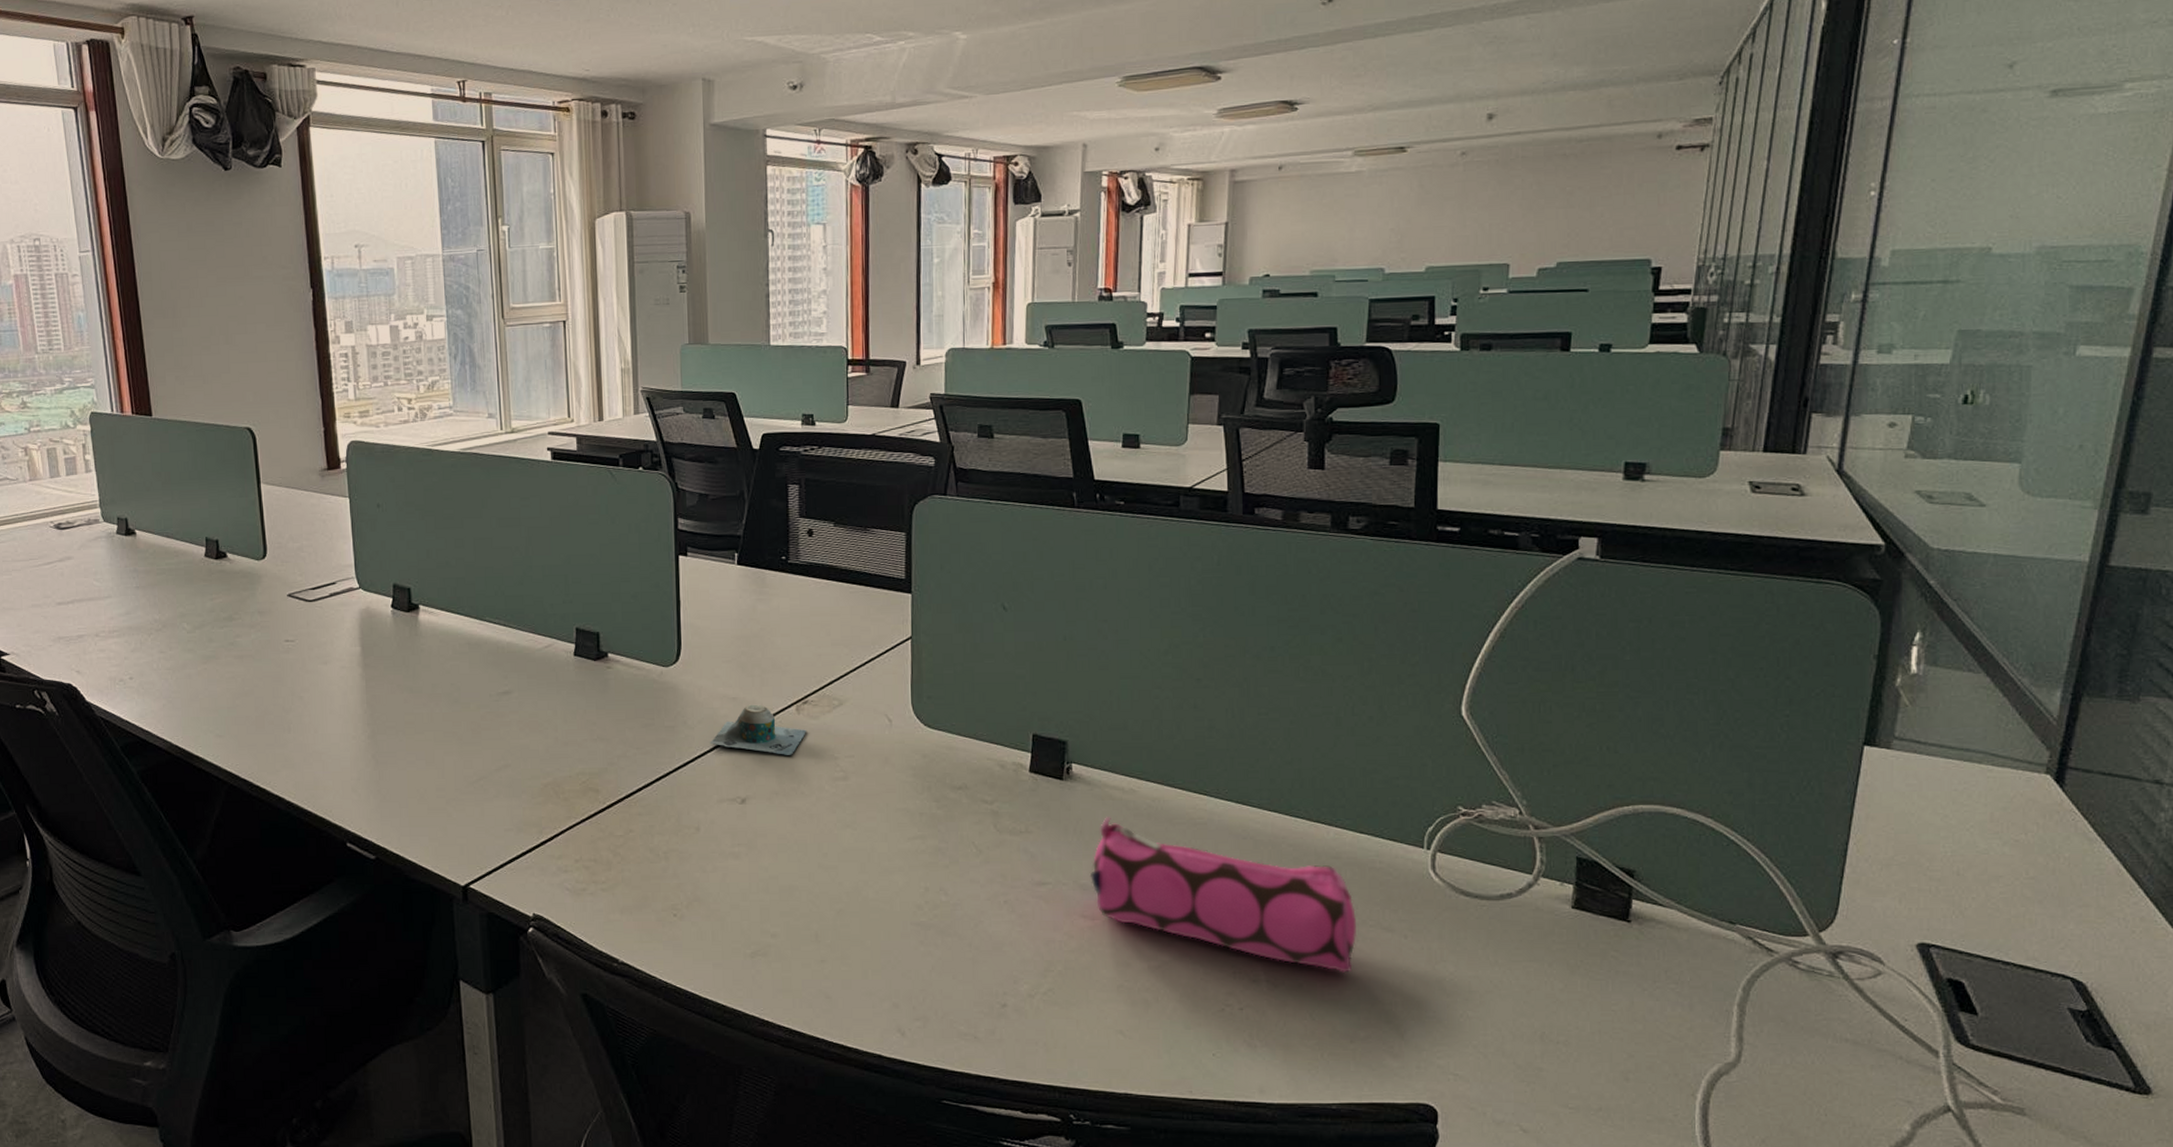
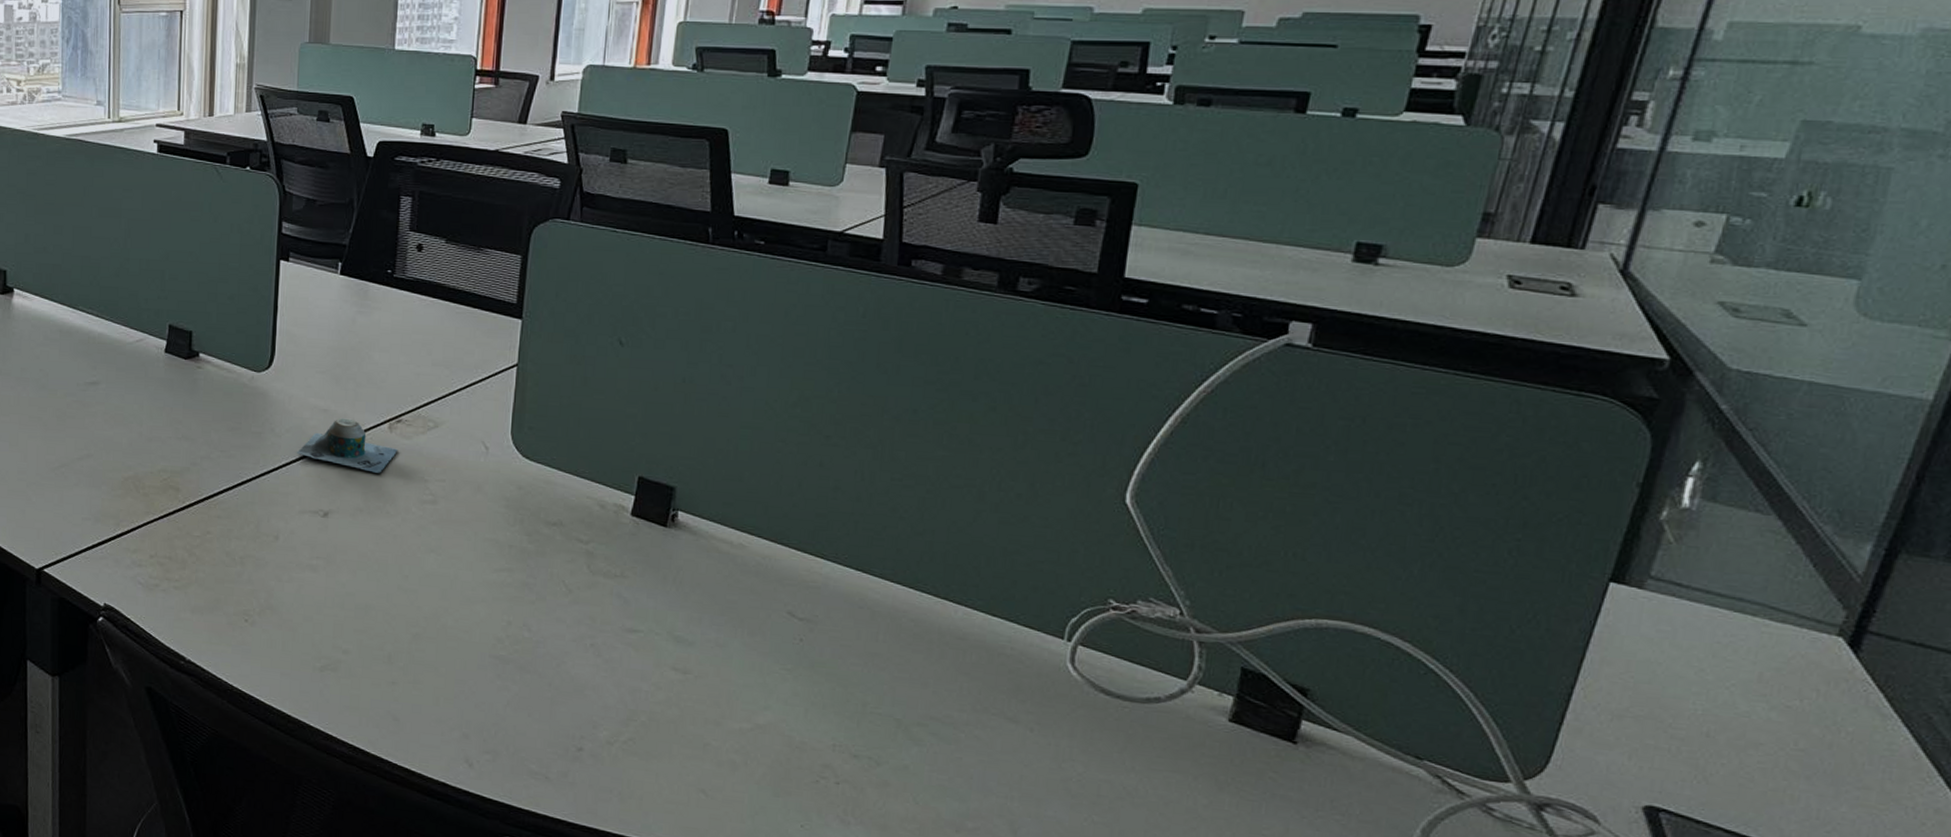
pencil case: present [1089,816,1356,973] -> none [685,569,978,760]

